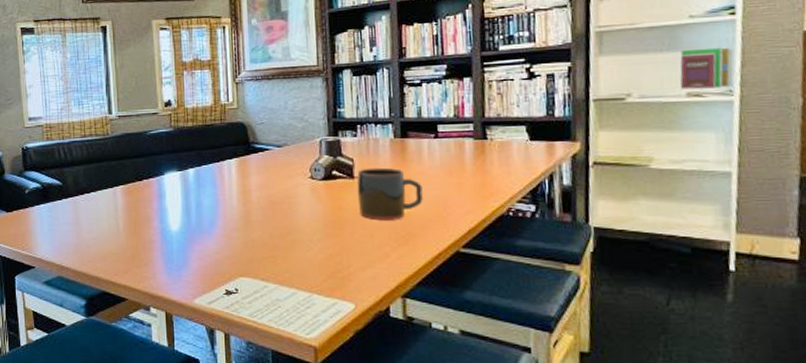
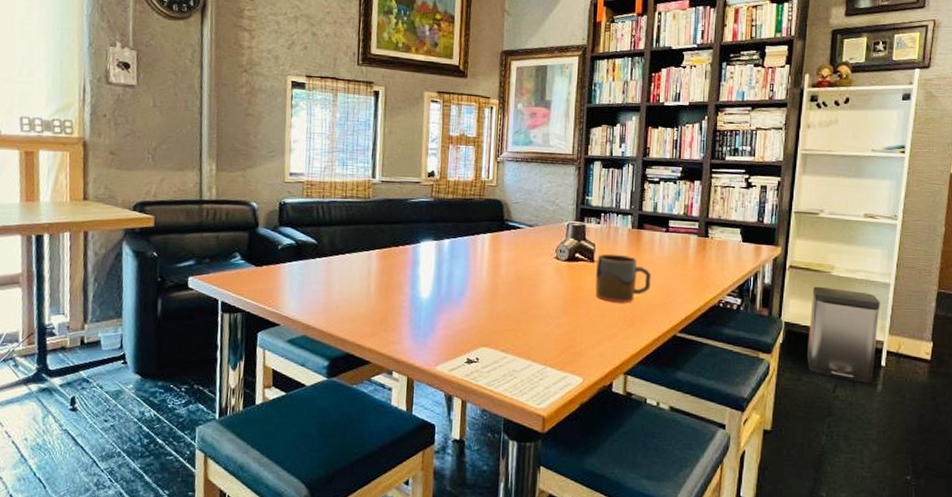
pedal bin: none [626,183,721,292] -> present [807,286,880,383]
books: present [680,47,734,90] -> none [860,177,901,213]

